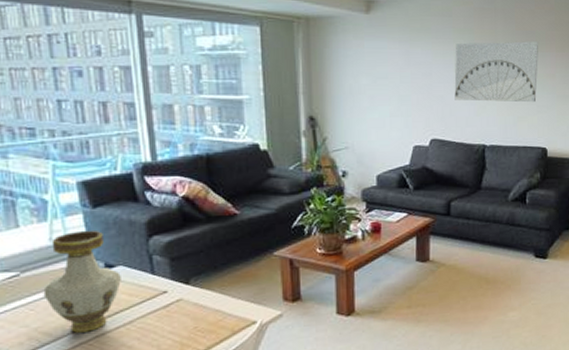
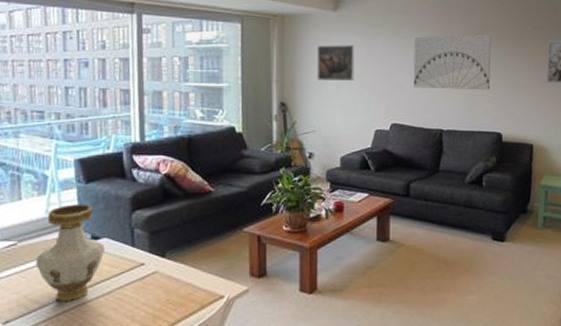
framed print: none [348,52,390,93] -> present [317,45,355,82]

